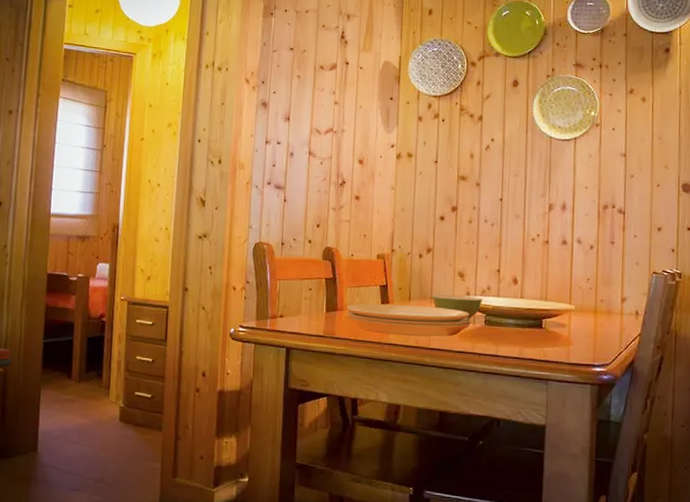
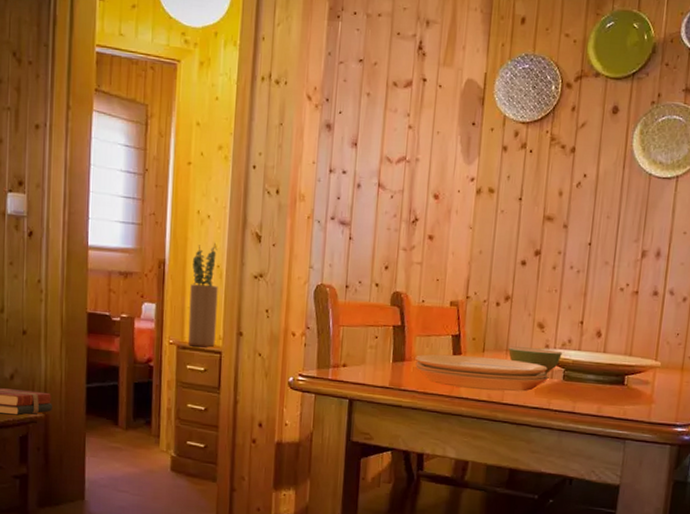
vase: none [137,207,166,303] -> present [187,242,218,348]

